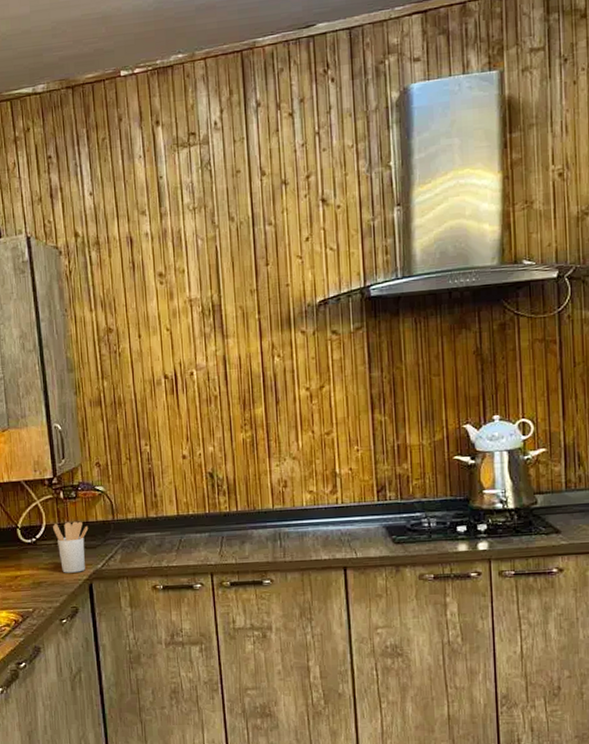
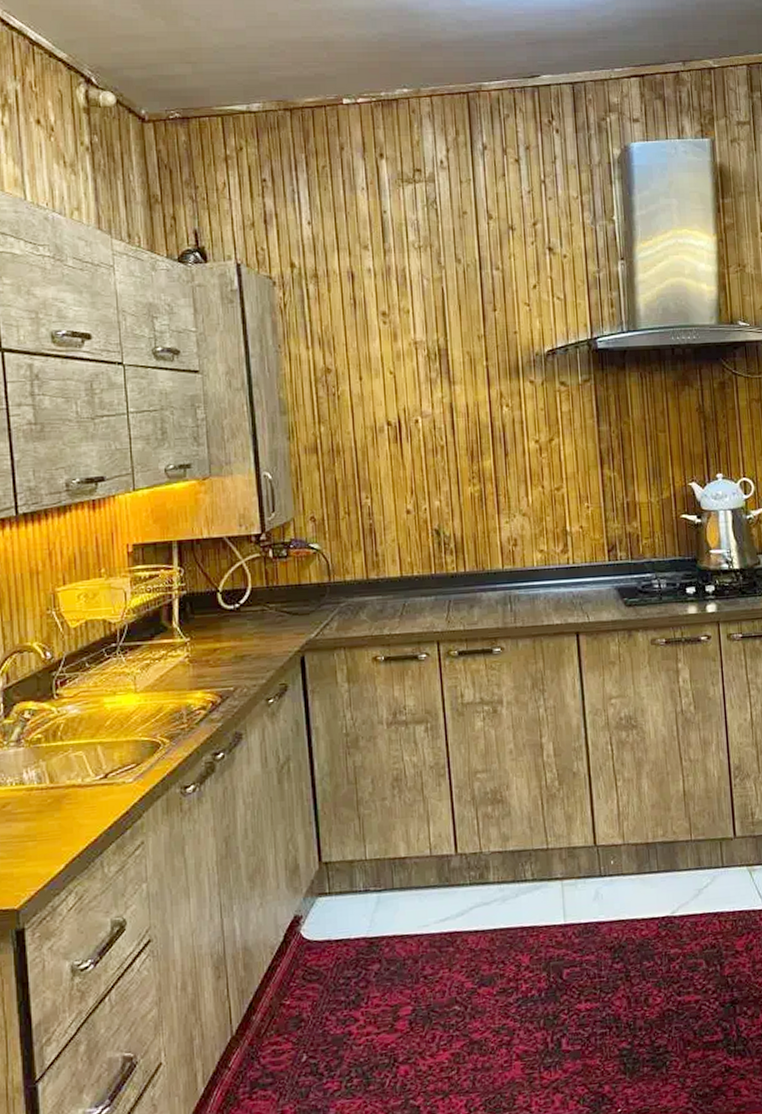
utensil holder: present [53,521,89,573] -> none [260,583,301,644]

